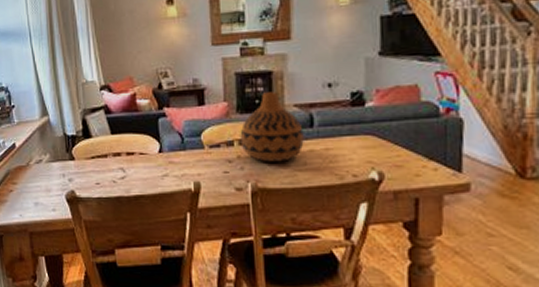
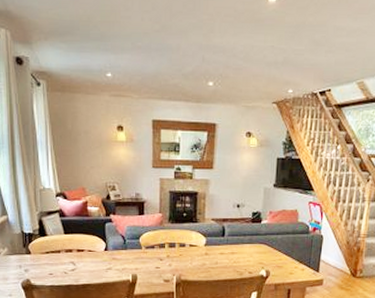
vase: present [240,92,304,162] -> none [170,208,217,261]

